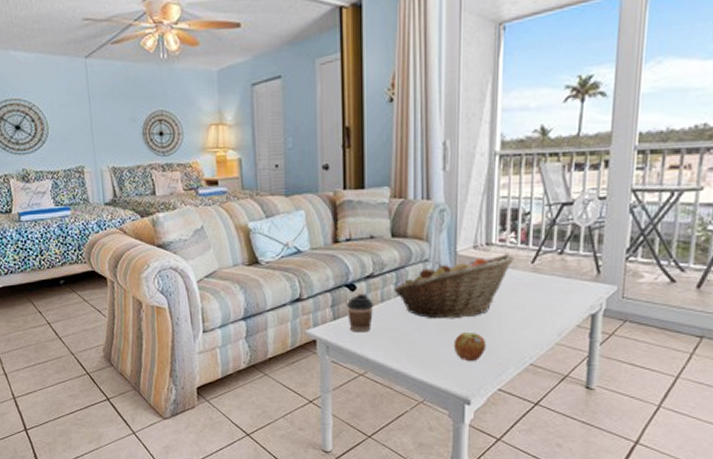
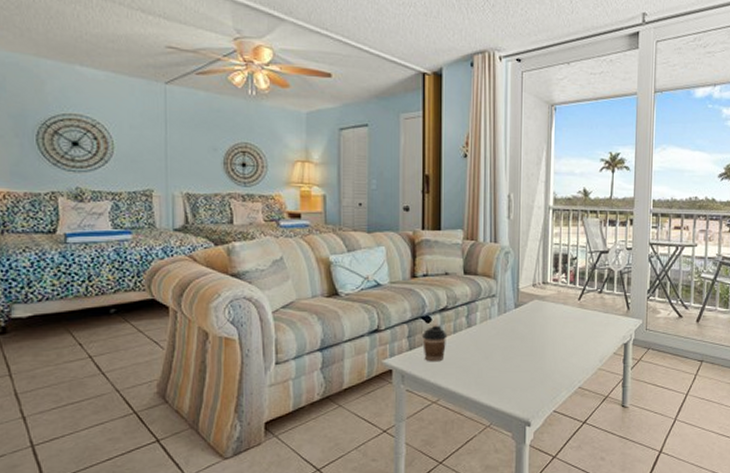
fruit basket: present [394,254,514,319] -> none [466,292,565,349]
apple: present [453,331,487,361] -> none [516,359,544,386]

